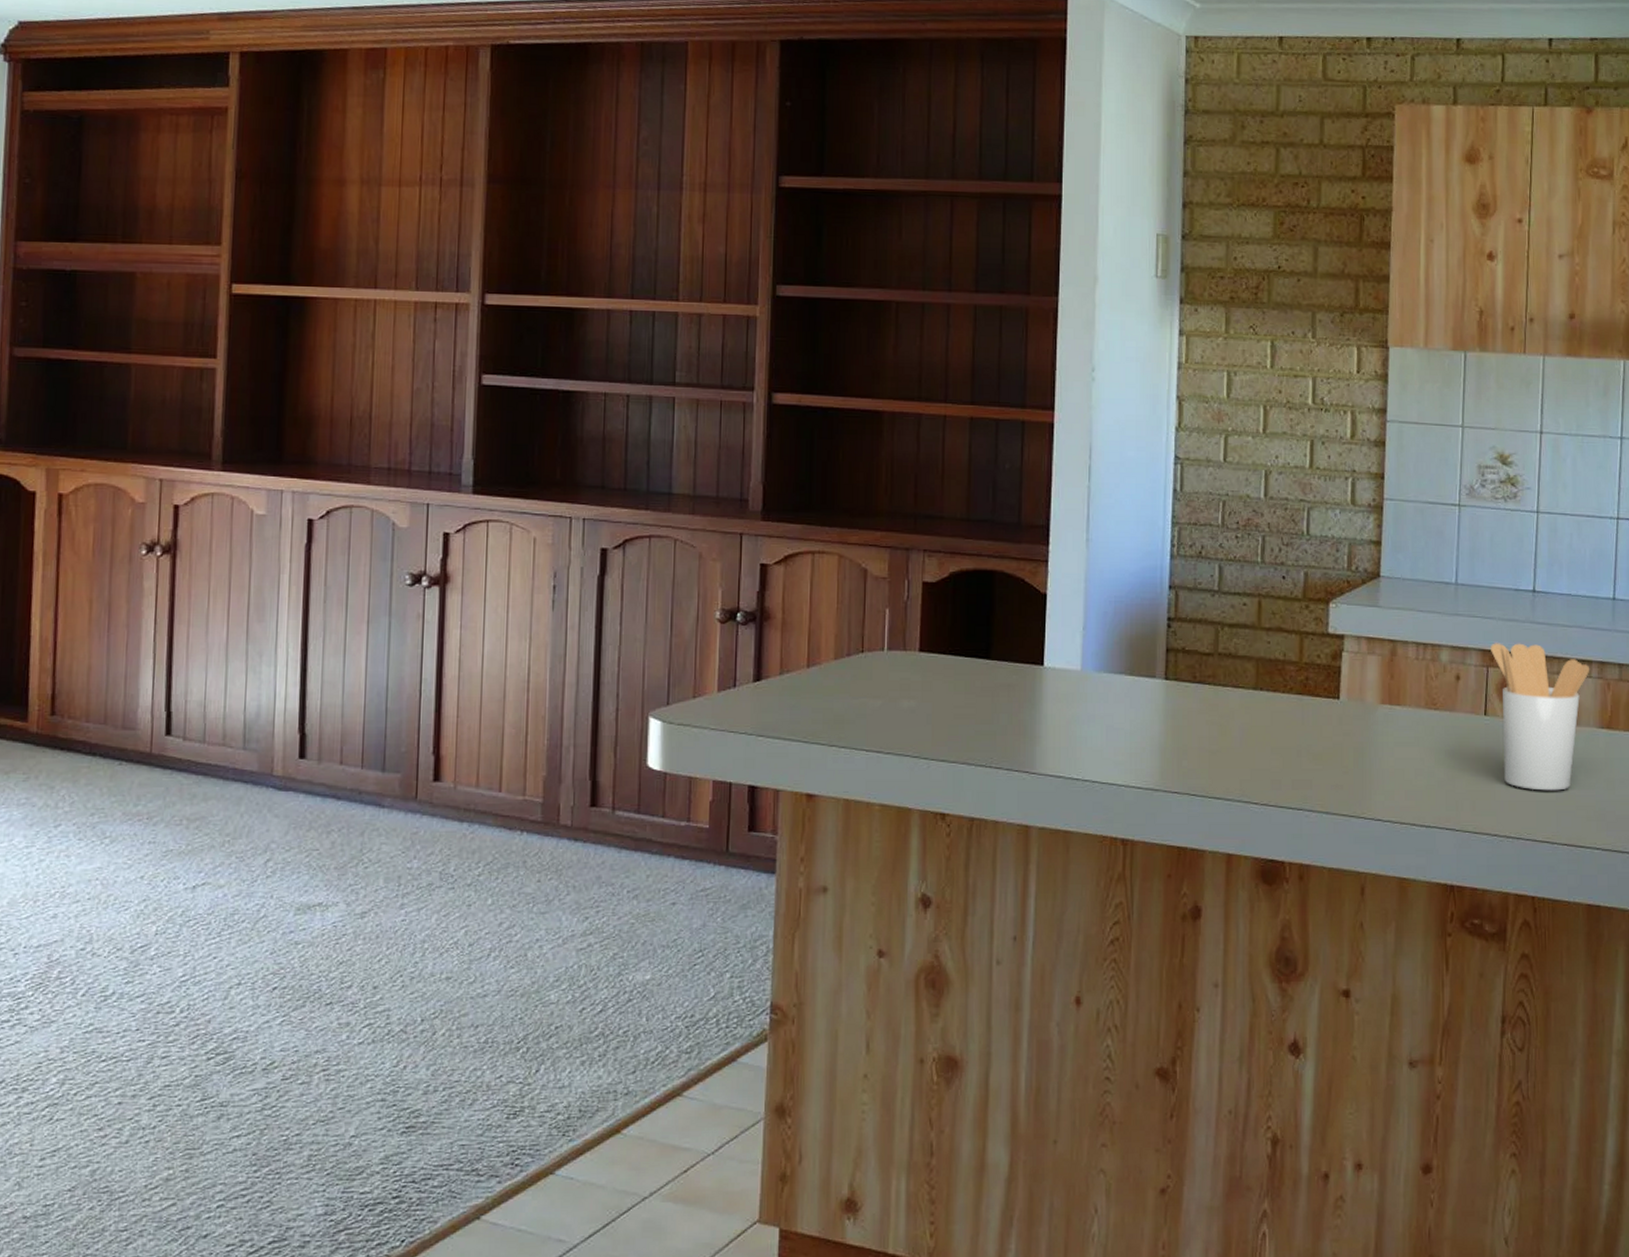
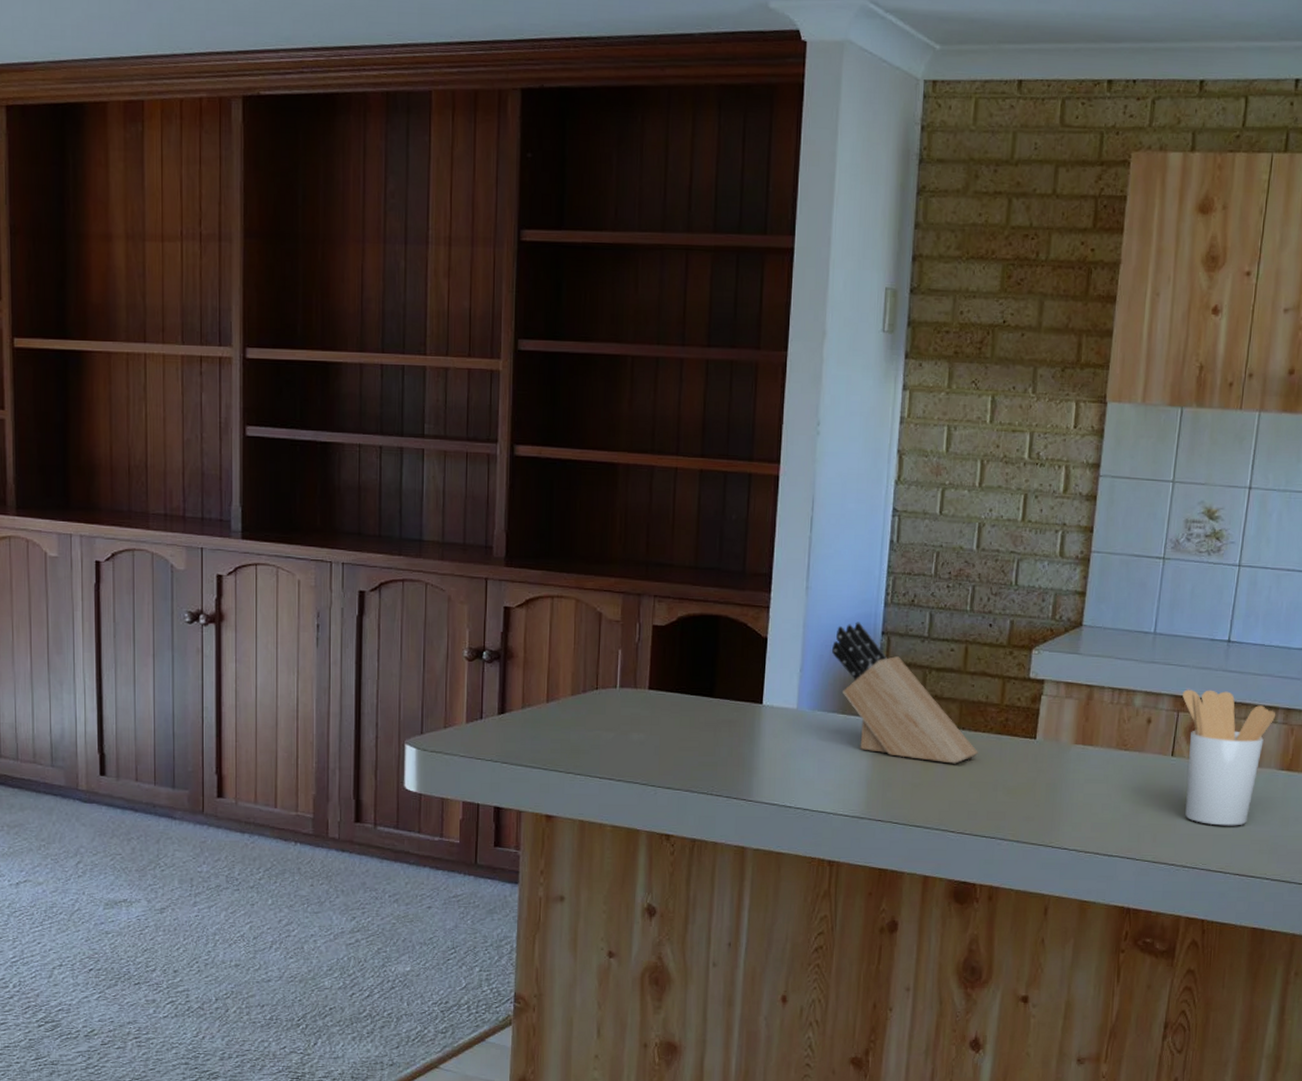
knife block: none [1117,575,1278,728] -> present [832,622,978,764]

